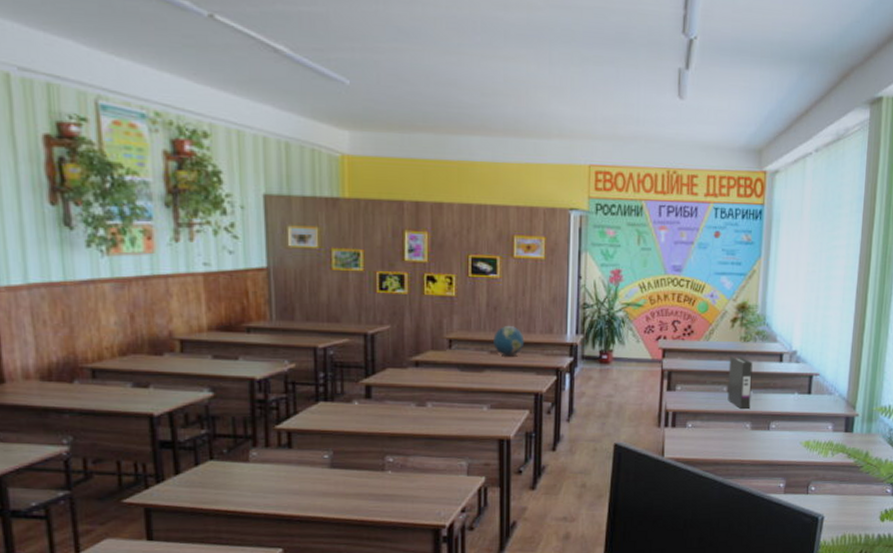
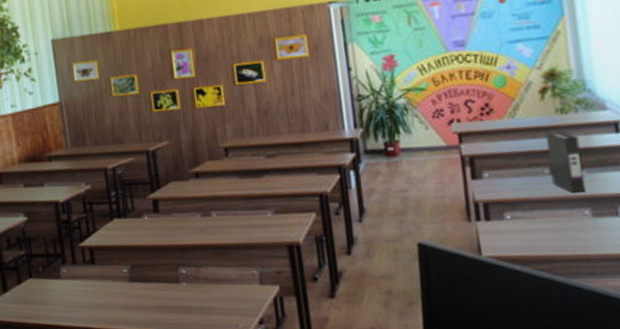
globe: present [493,326,525,357] -> none [268,128,301,160]

